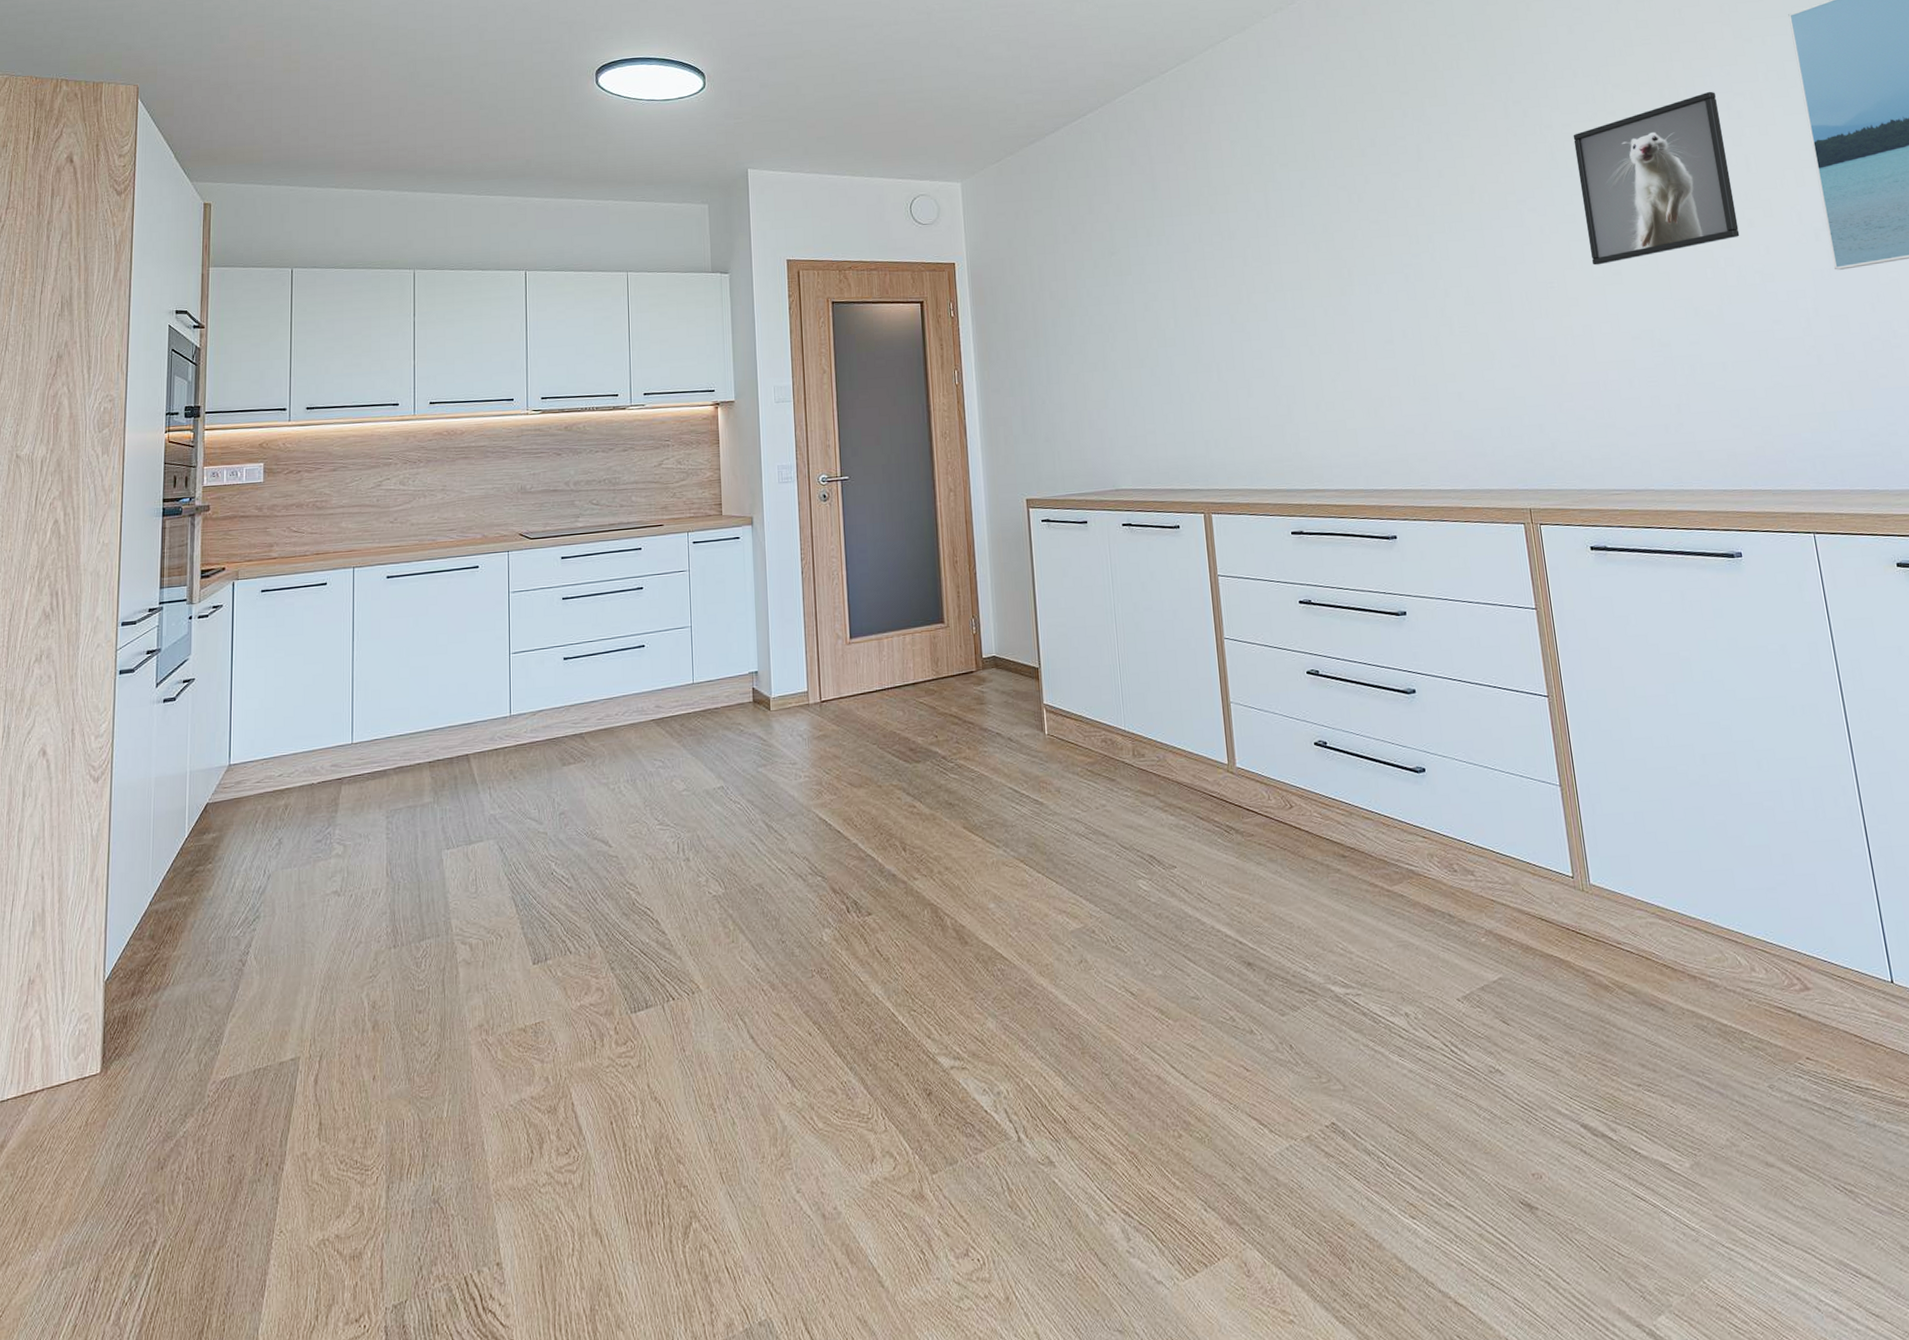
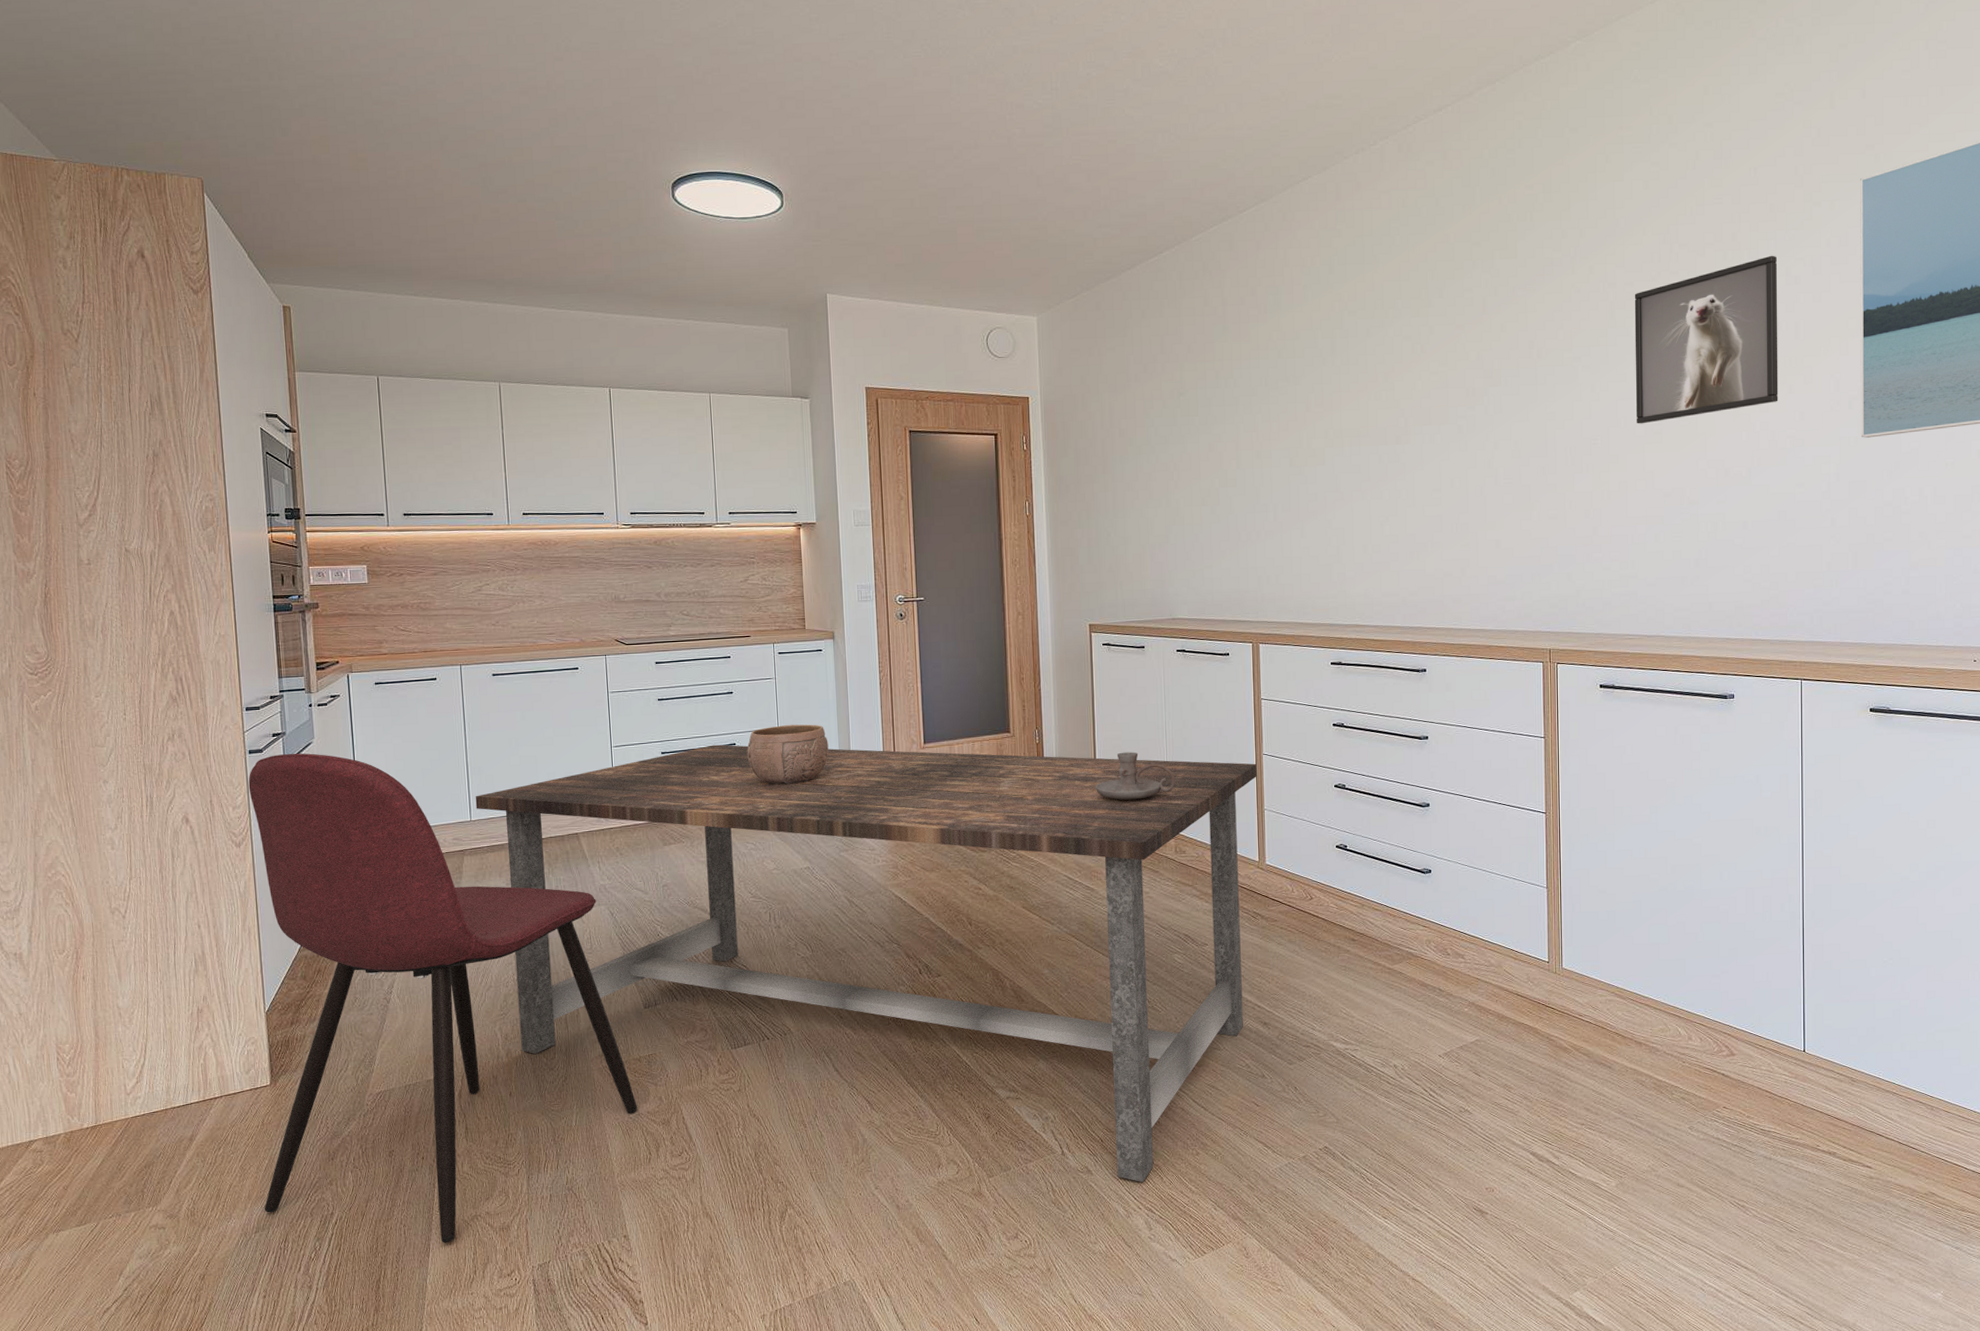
dining chair: none [76,671,520,1278] -> present [248,753,637,1243]
dining table: none [359,647,1224,1176] -> present [475,744,1257,1182]
bowl: none [656,620,746,691] -> present [747,724,829,785]
candle holder: none [1040,640,1129,697] -> present [1096,752,1176,800]

